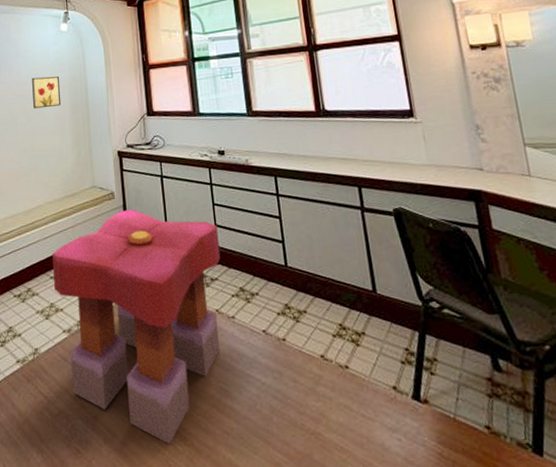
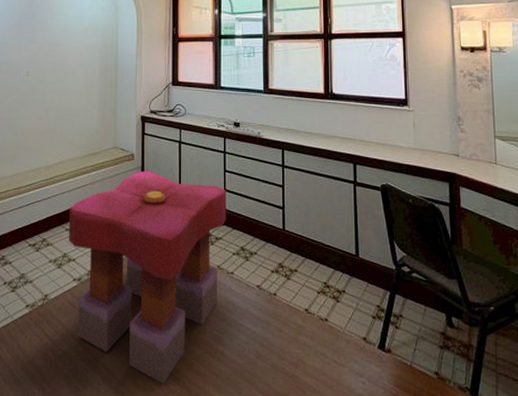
wall art: present [32,76,61,109] -> none [64,40,92,70]

